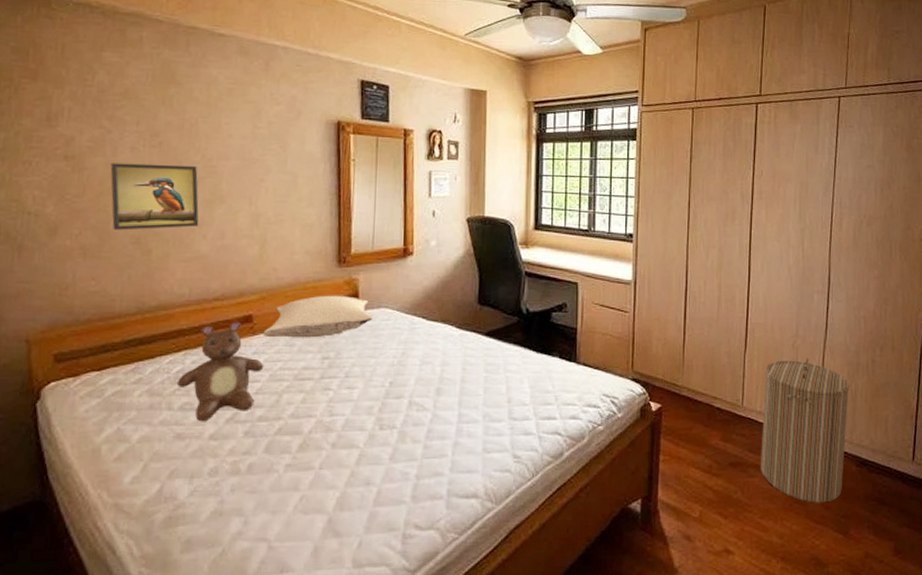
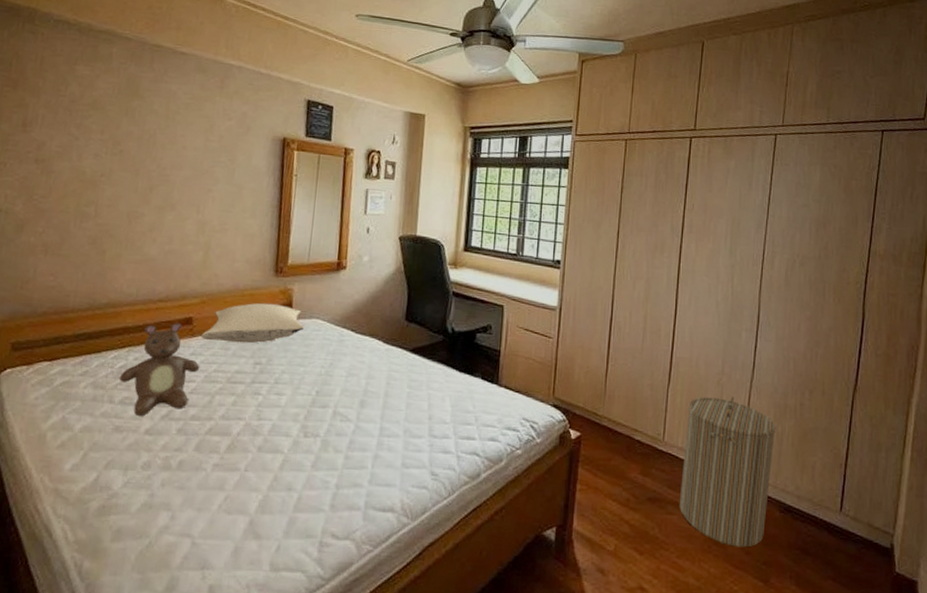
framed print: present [110,163,199,231] -> none [72,167,153,231]

